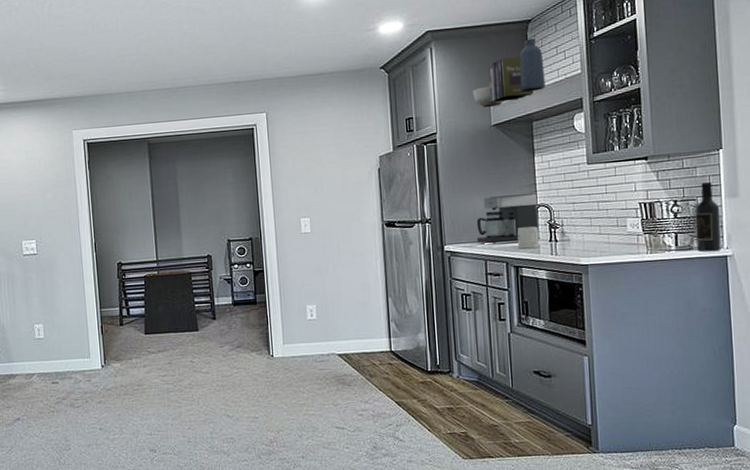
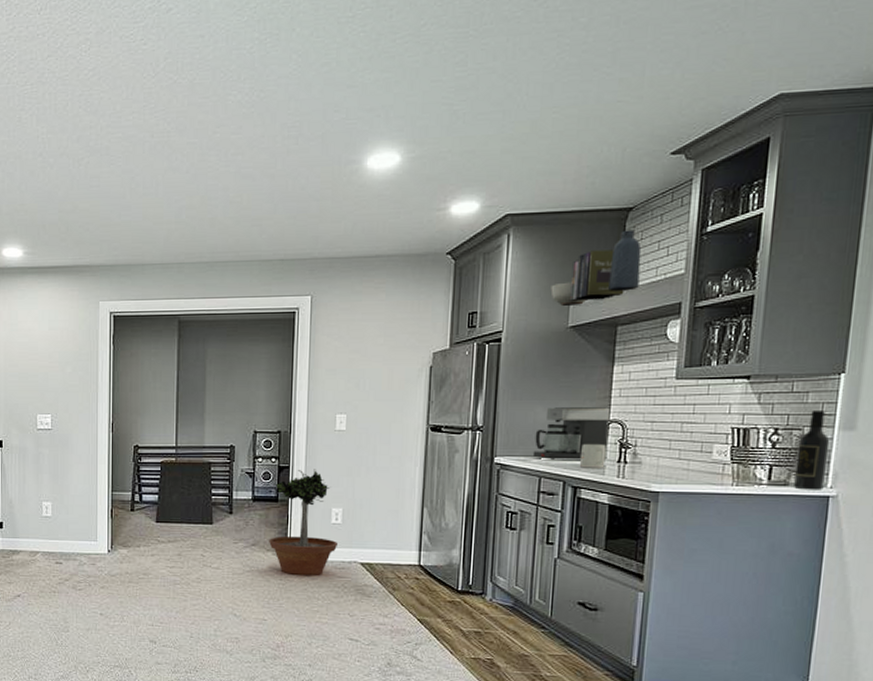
potted tree: none [252,270,316,372] -> present [269,469,339,576]

